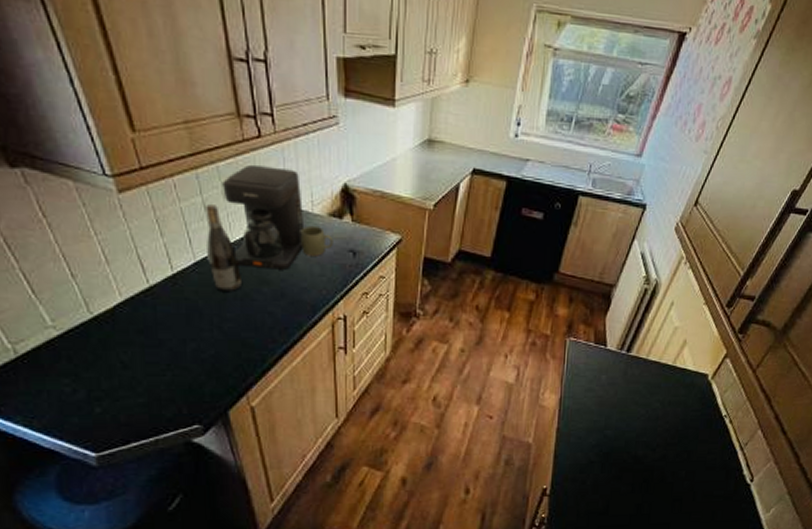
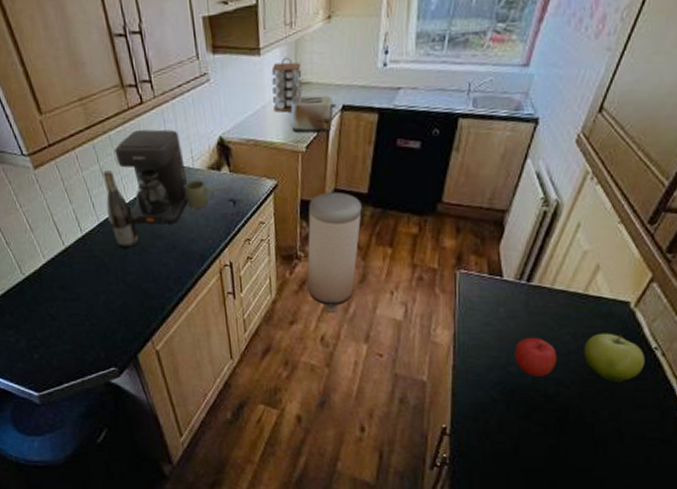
spice rack: none [404,113,436,168] -> present [271,57,302,113]
toaster: none [420,153,467,194] -> present [290,95,336,133]
pedal bin: none [424,252,484,373] -> present [307,191,362,313]
fruit: none [611,403,647,440] -> present [514,337,556,376]
fruit: none [669,401,717,448] -> present [584,333,645,384]

